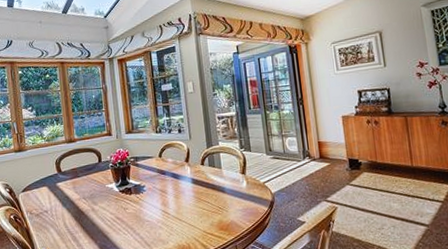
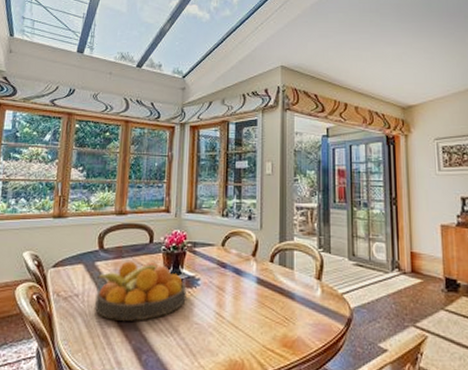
fruit bowl: none [59,177,136,227] -> present [95,261,187,321]

